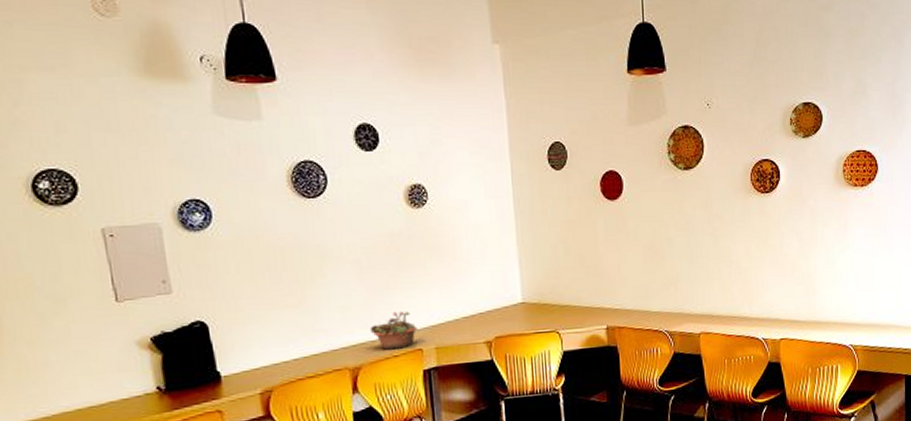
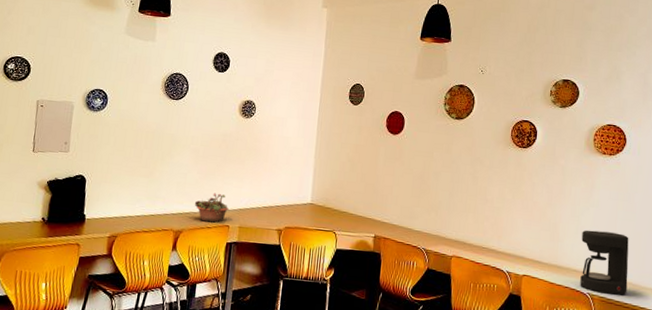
coffee maker: none [839,273,890,343] -> present [580,230,629,295]

